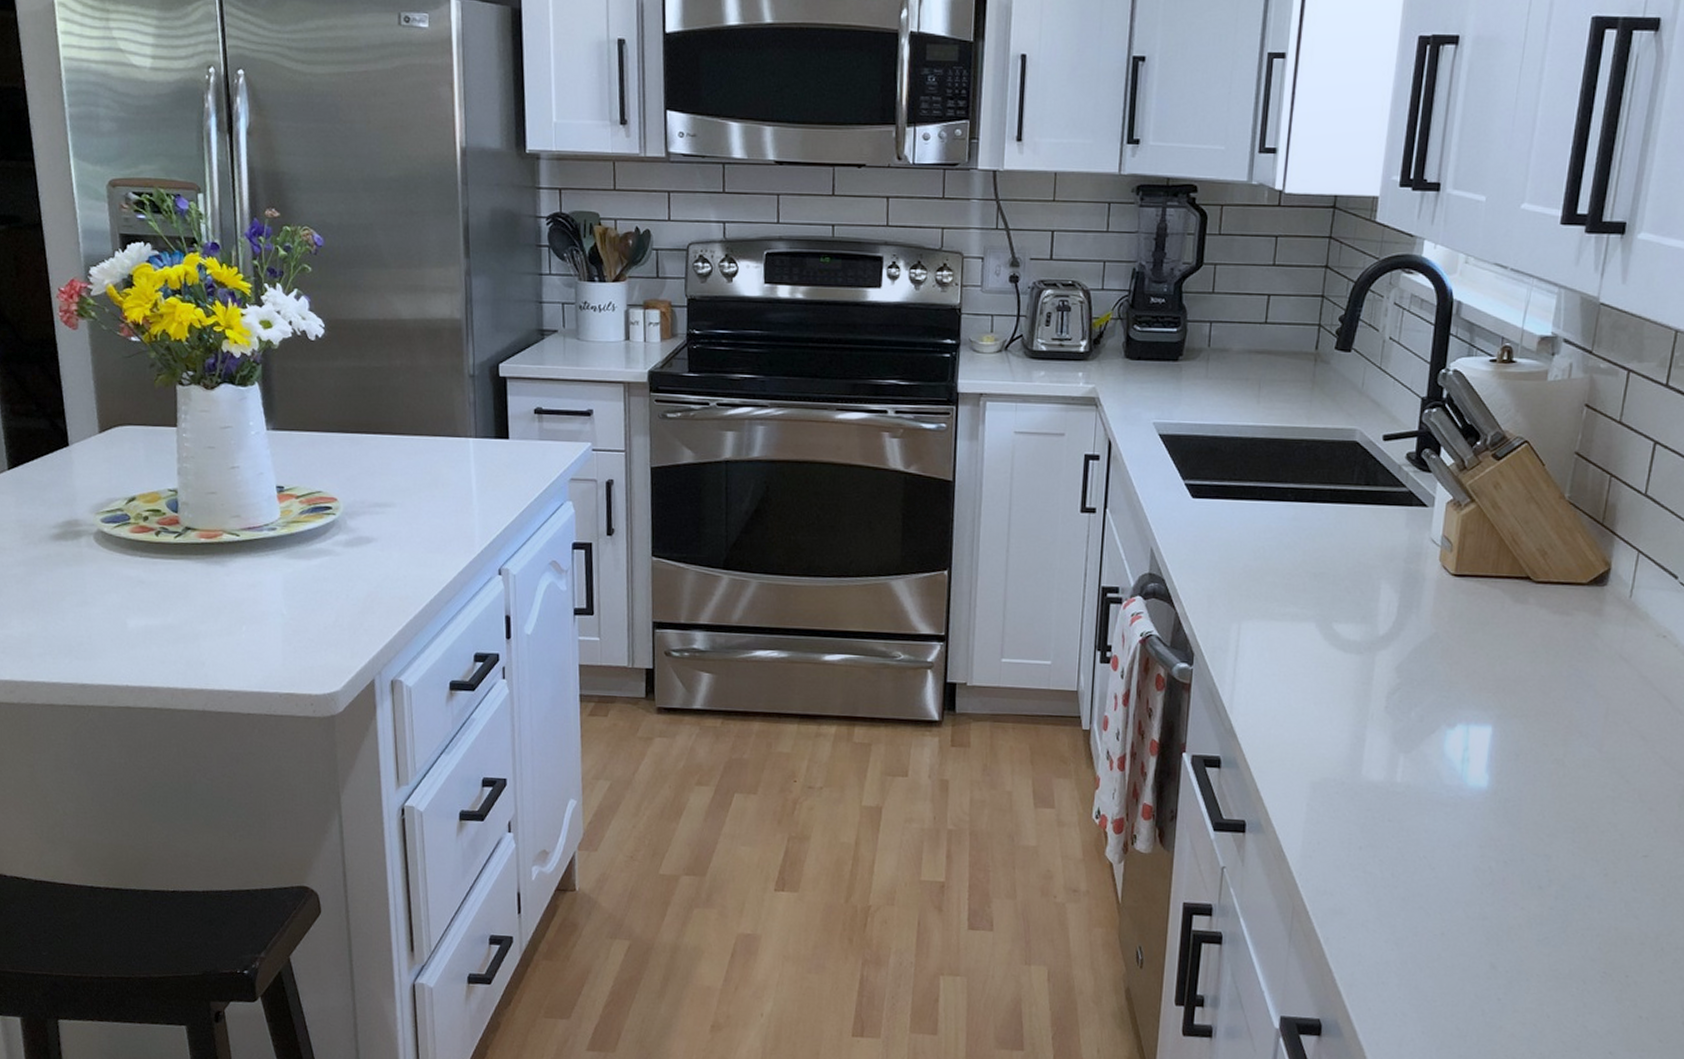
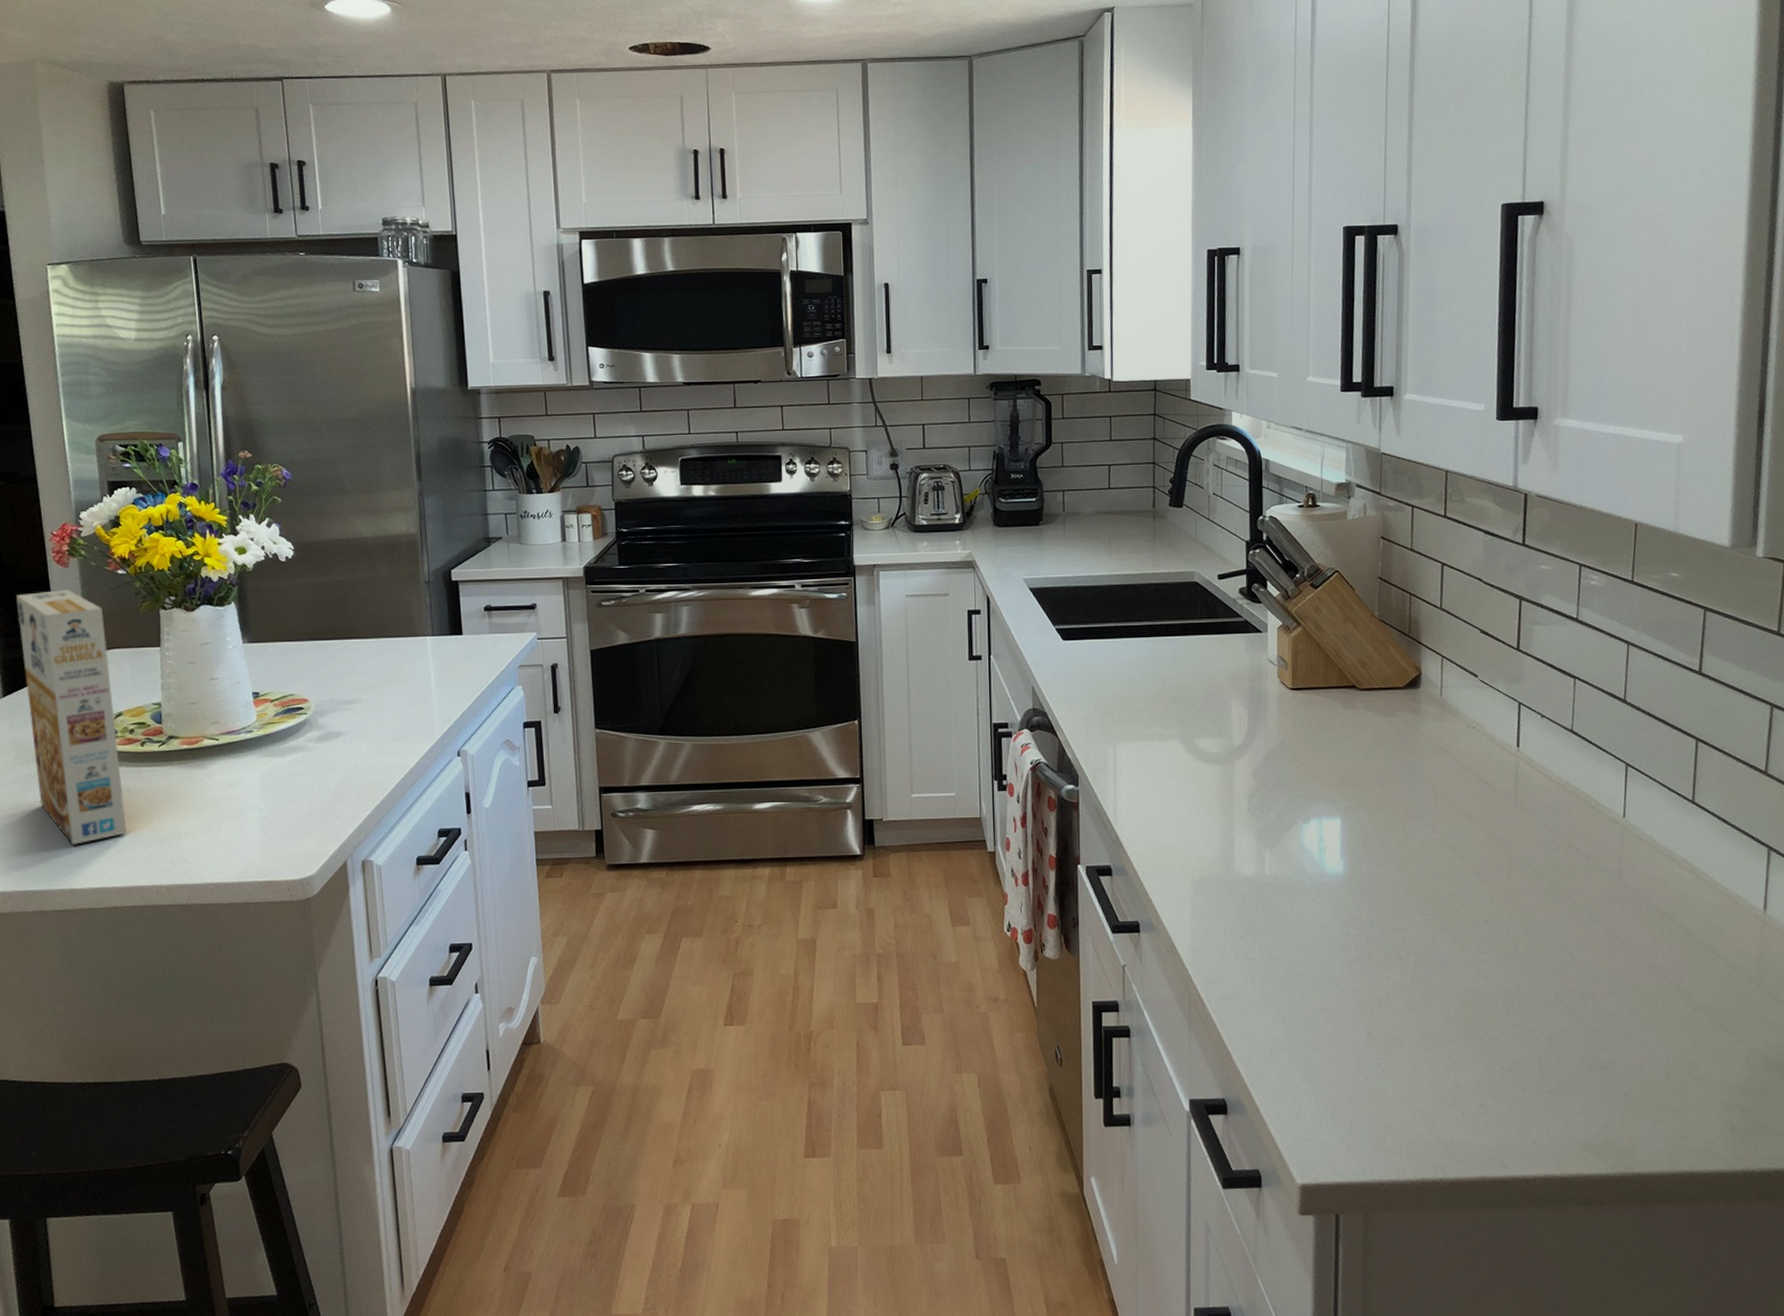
cereal box: none [22,355,140,637] -> present [17,590,127,845]

